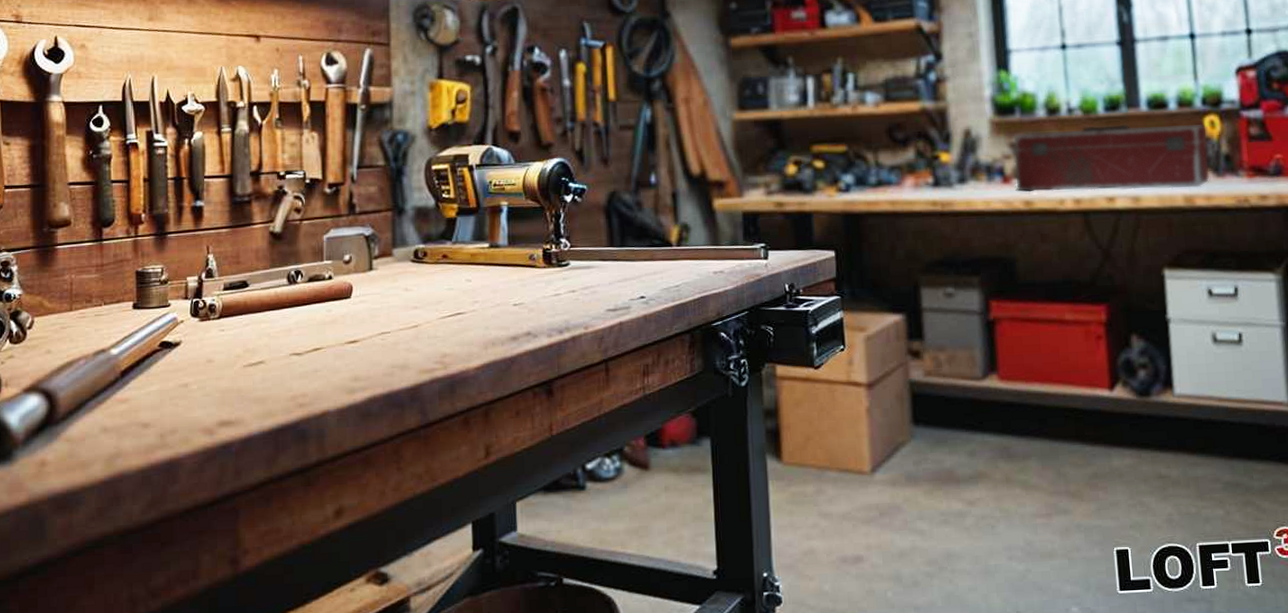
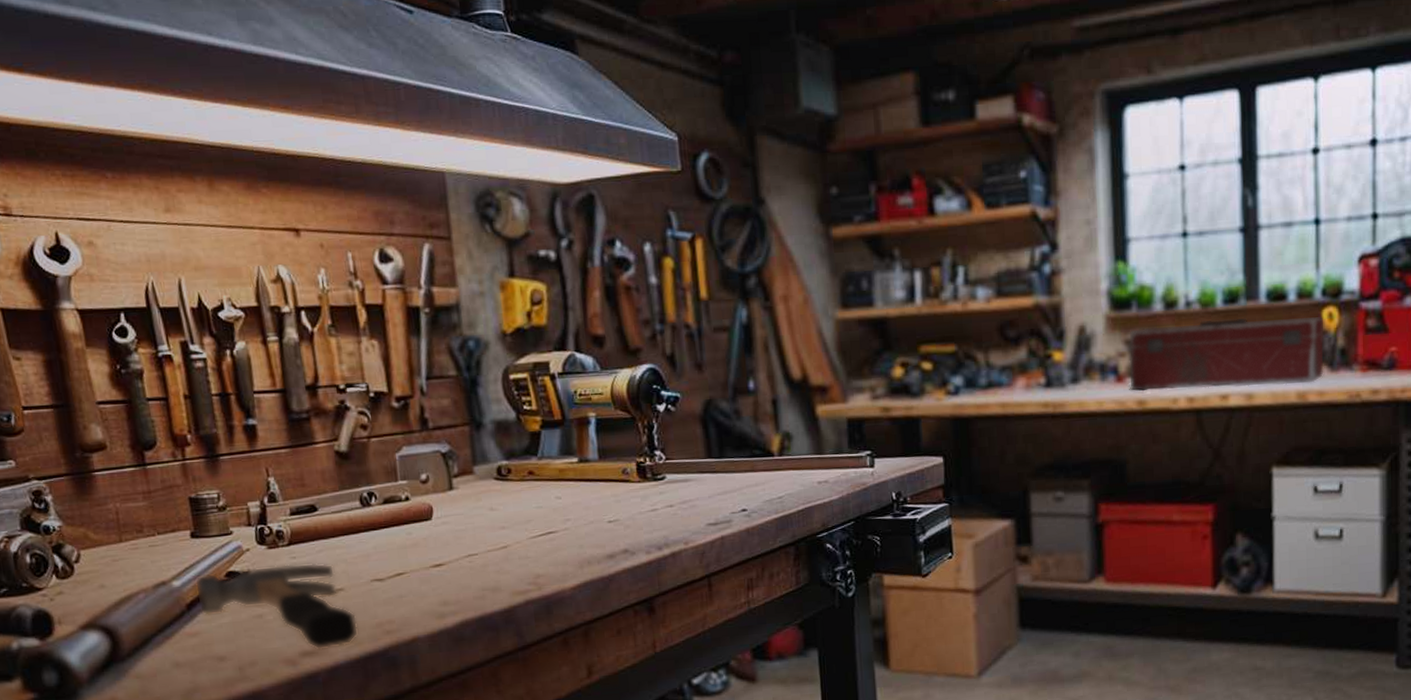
claw hammer: none [131,335,274,420] -> present [194,563,359,650]

